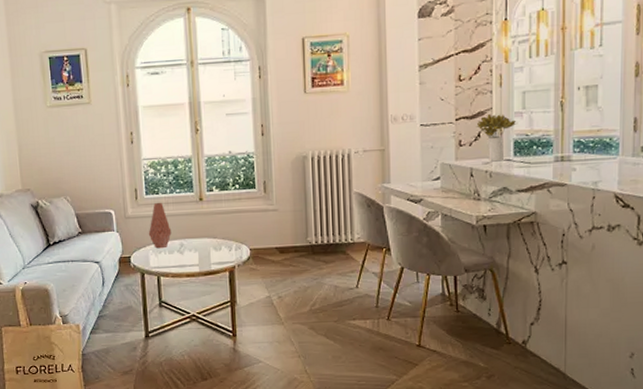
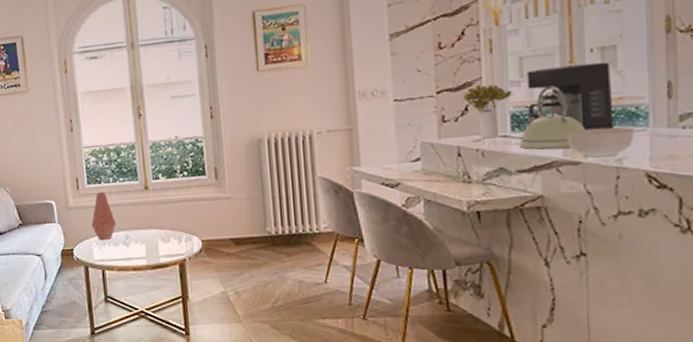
kettle: none [520,117,571,173] -> present [519,86,585,150]
coffee maker: none [528,99,593,157] -> present [527,62,614,131]
bowl: none [555,154,608,181] -> present [565,127,635,158]

